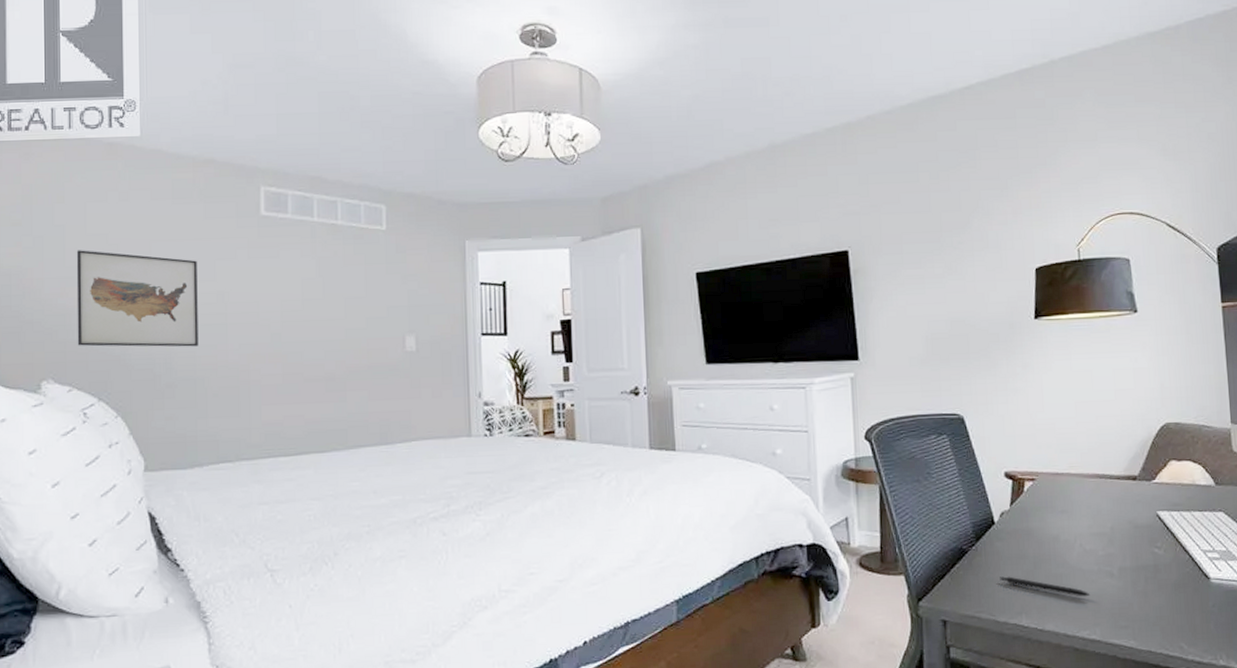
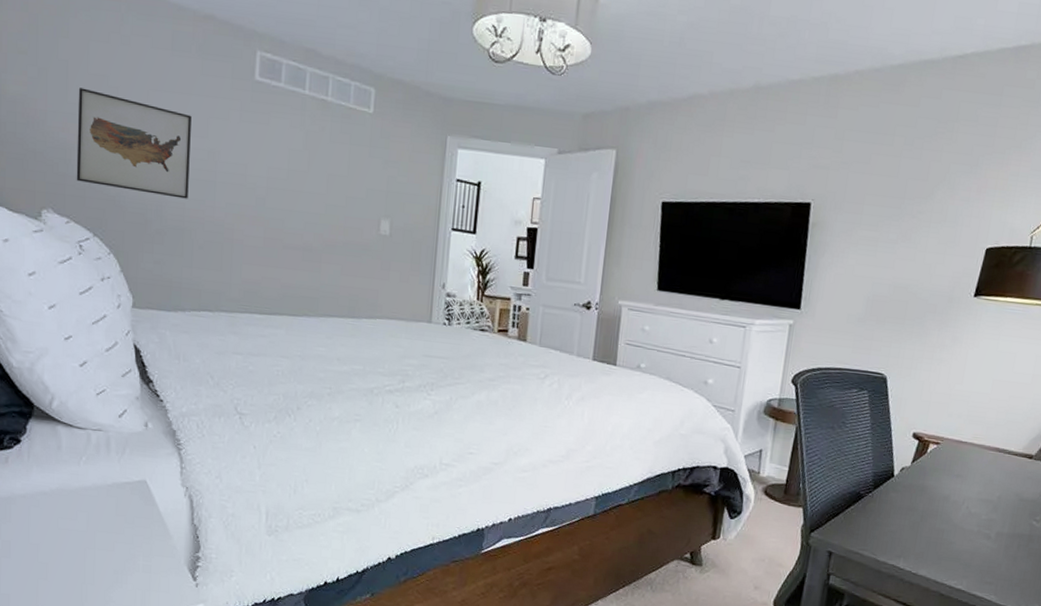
pen: present [1000,576,1091,597] -> none [887,523,966,553]

